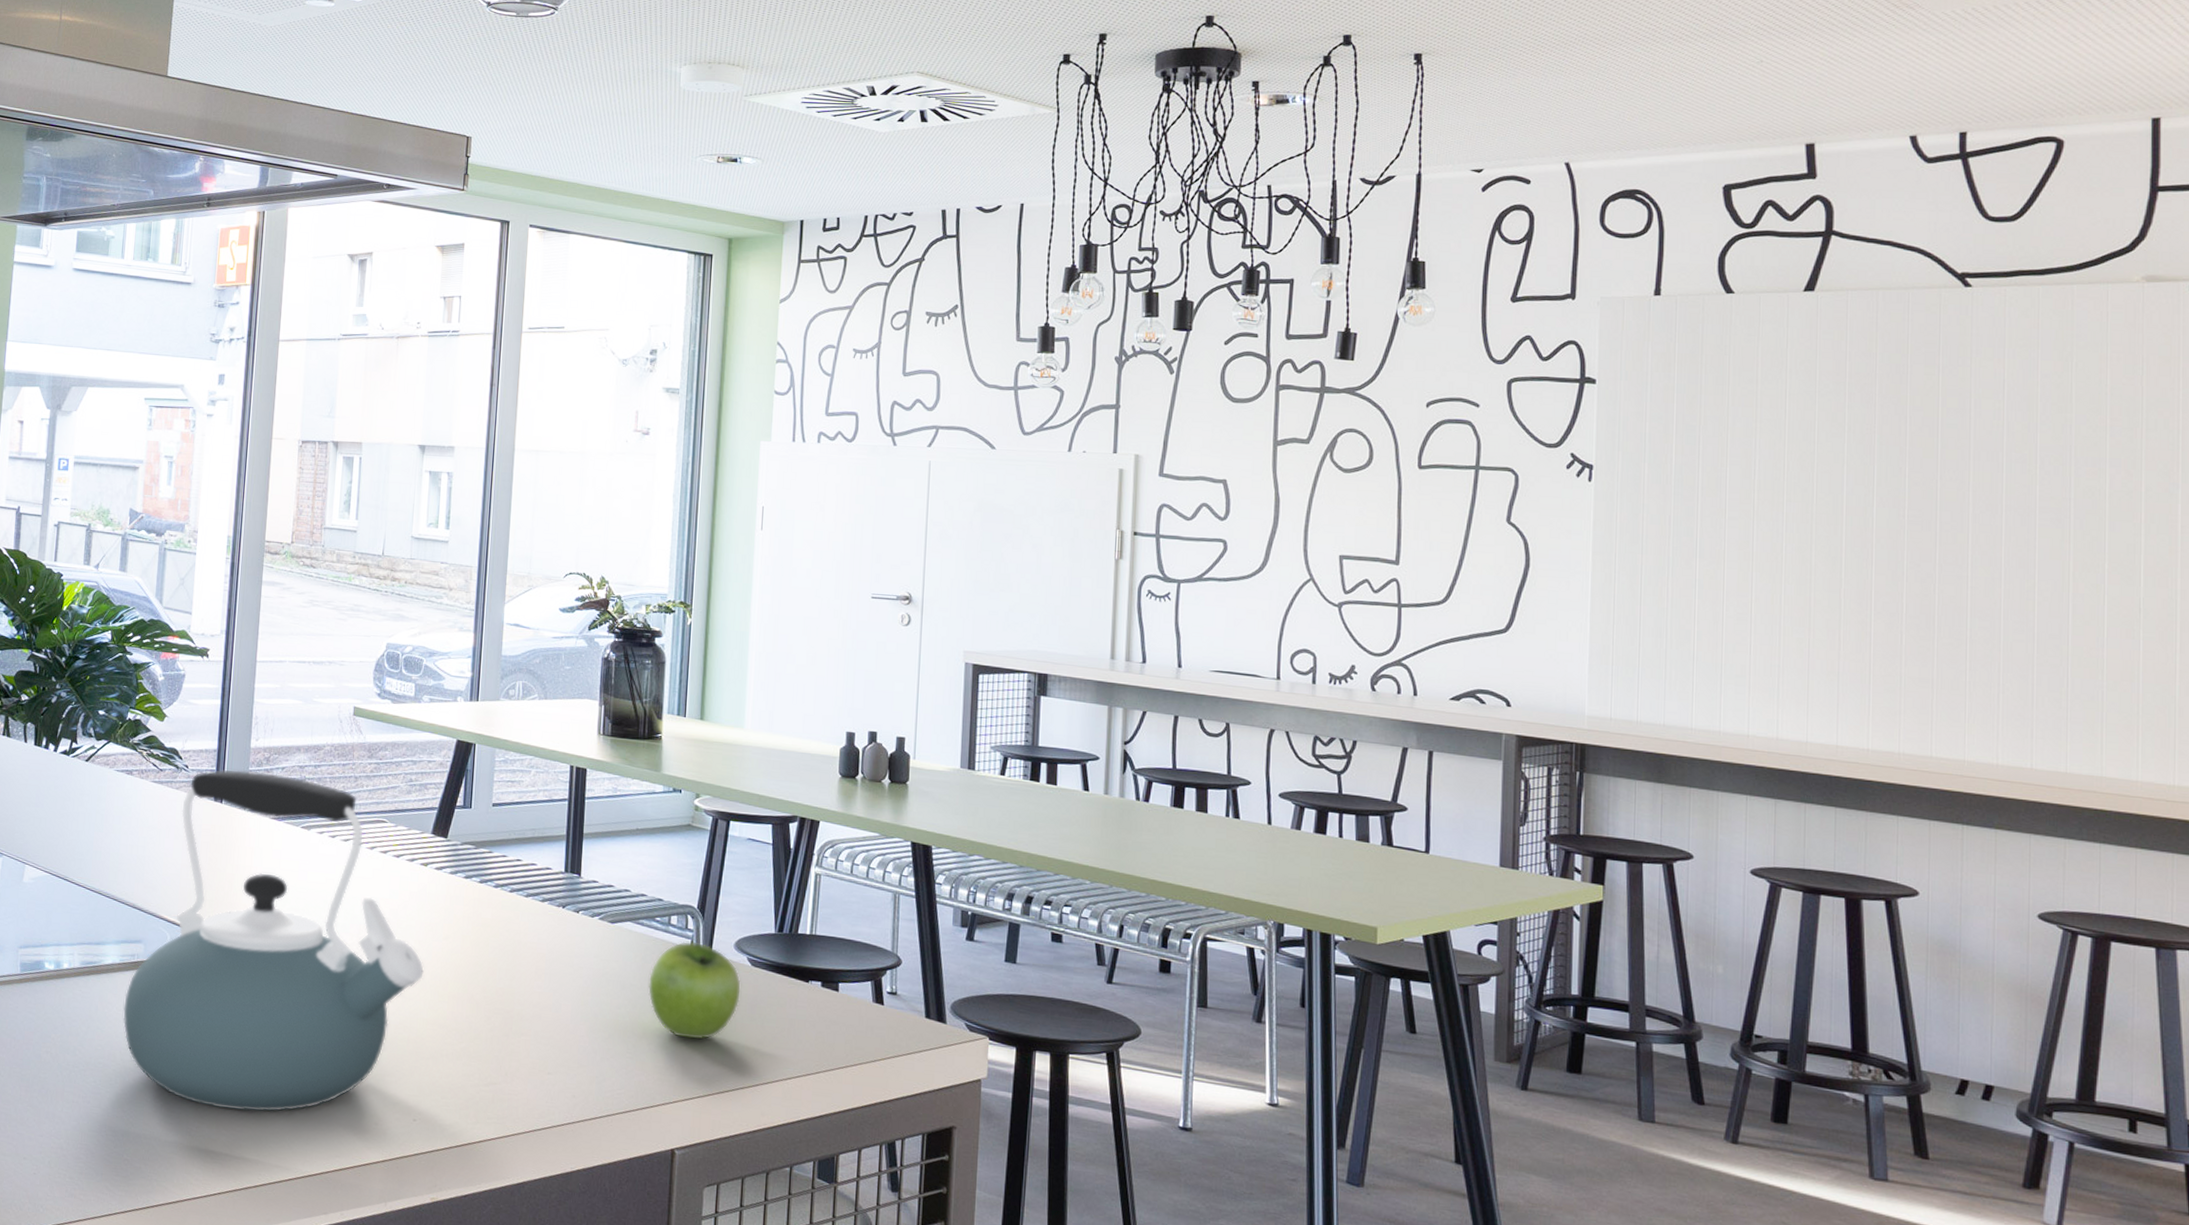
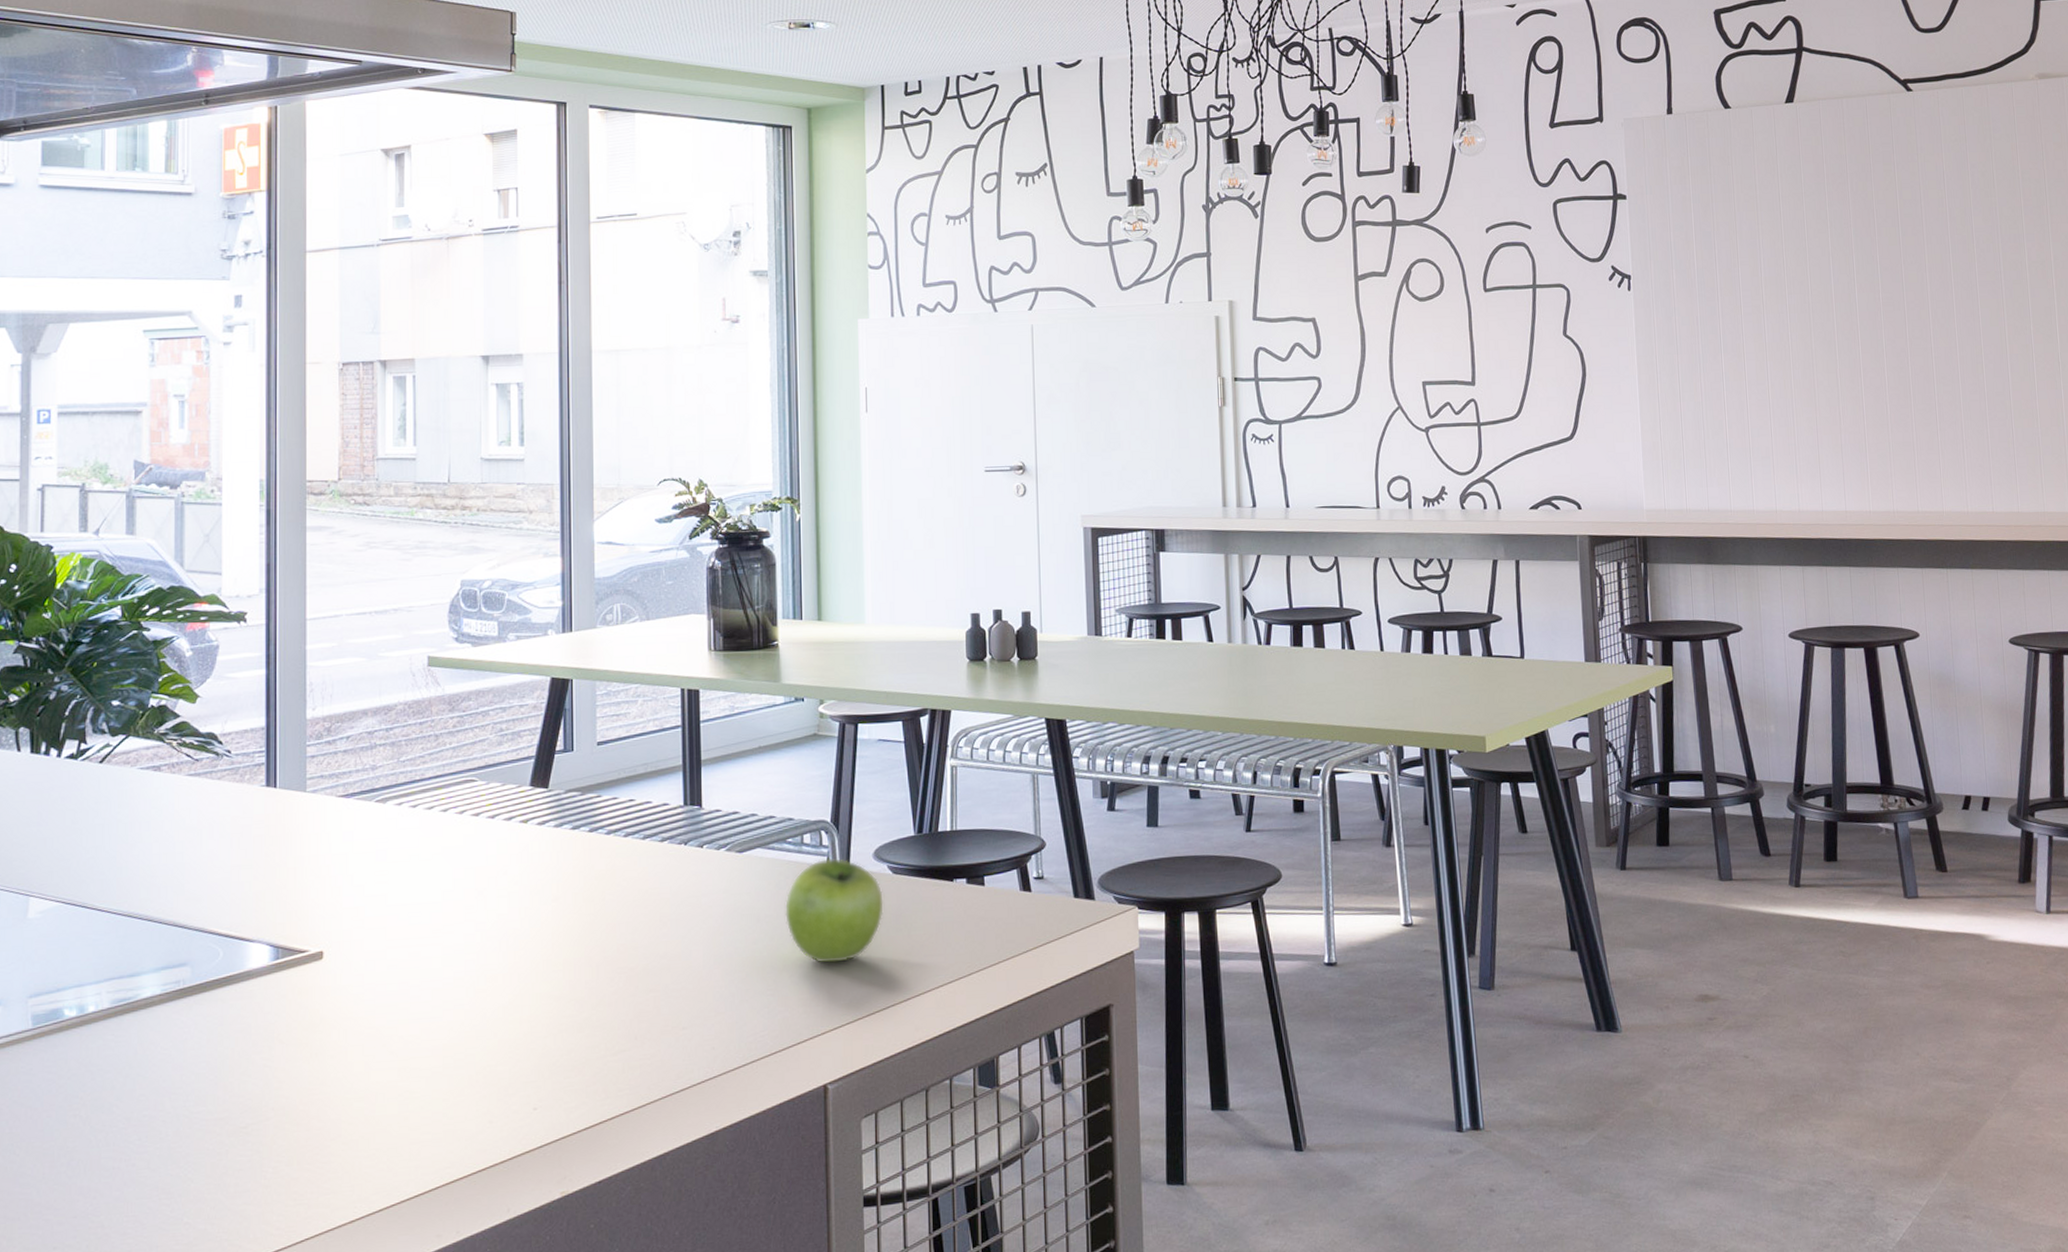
kettle: present [123,769,424,1112] -> none [170,745,533,1141]

